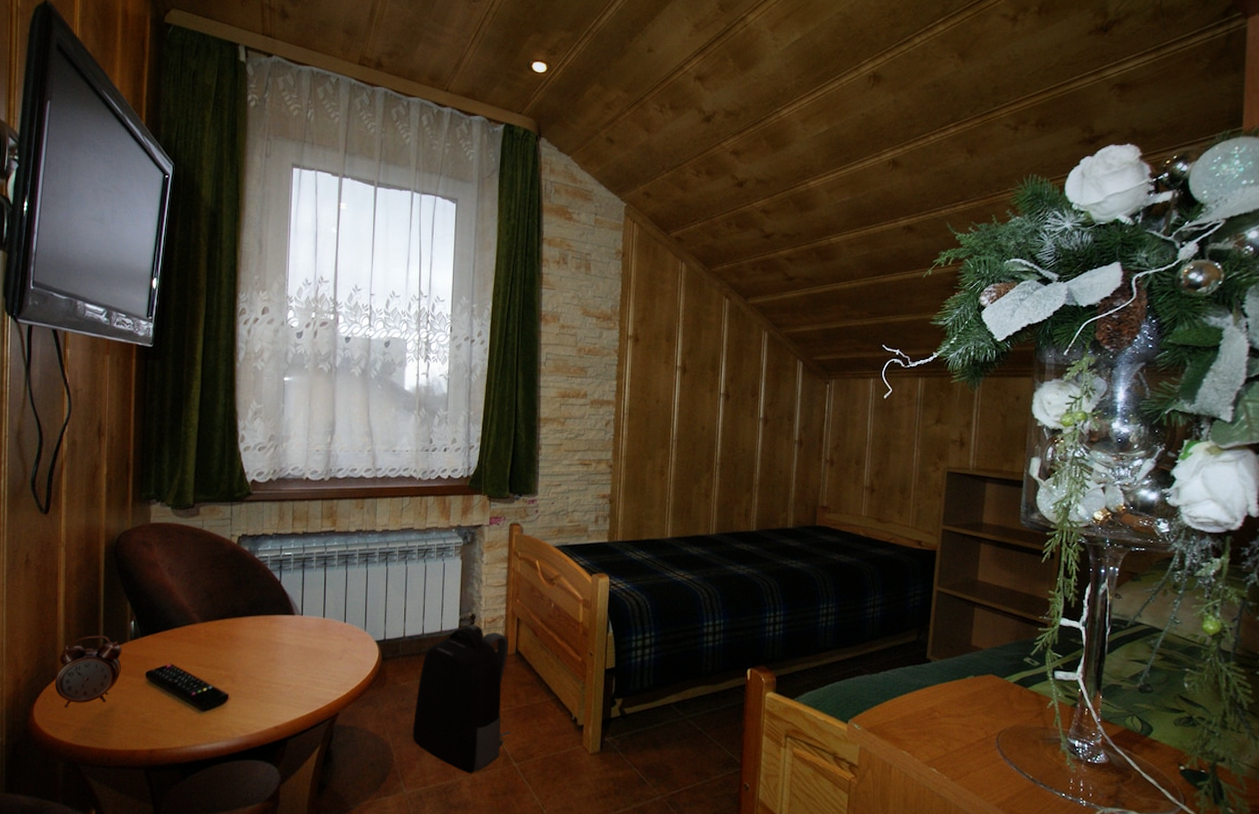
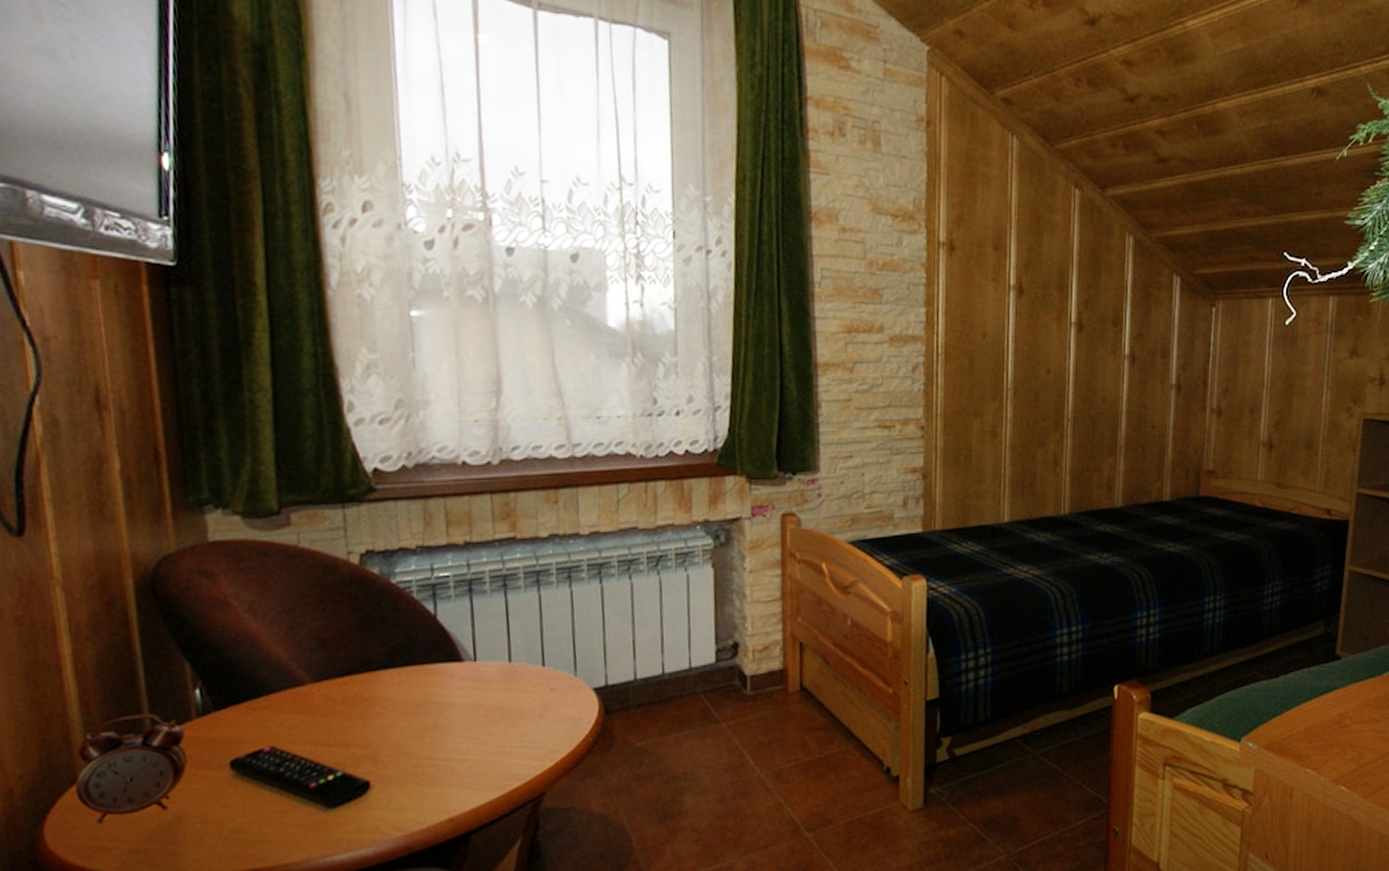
backpack: present [412,625,511,774] -> none [657,656,800,853]

